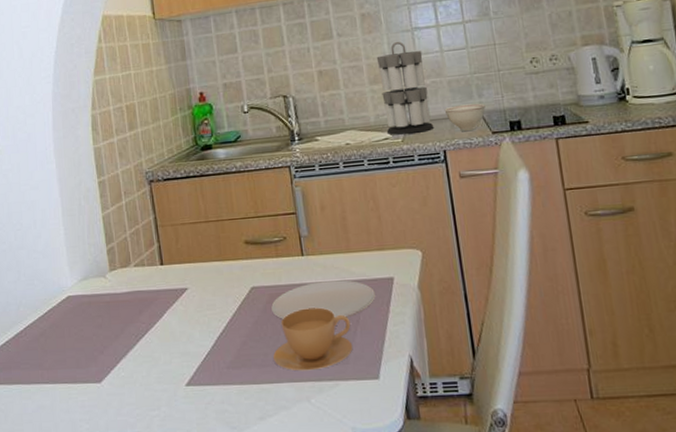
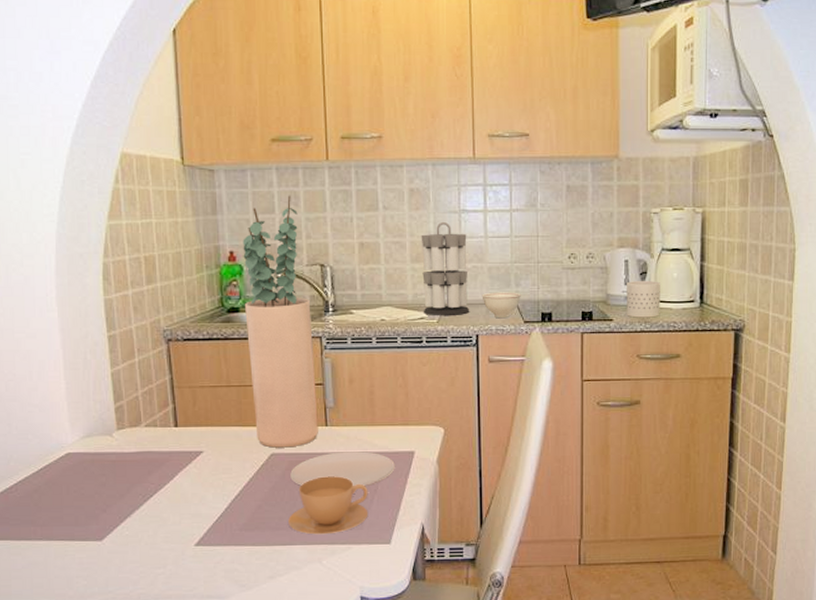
vase: none [210,34,295,281] -> present [243,195,318,448]
mug: none [598,76,642,118] -> present [627,281,660,318]

